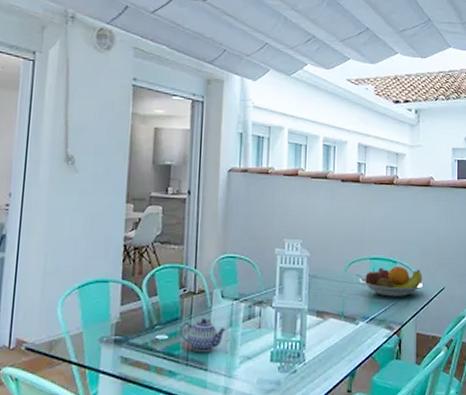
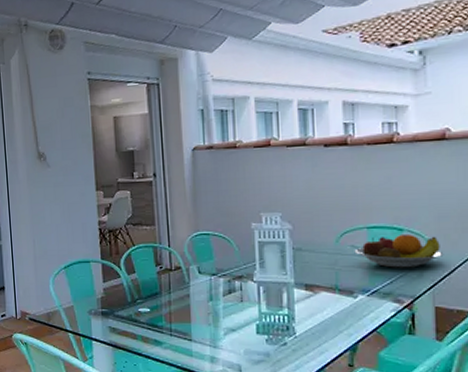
teapot: present [179,318,227,353] -> none [160,292,207,325]

